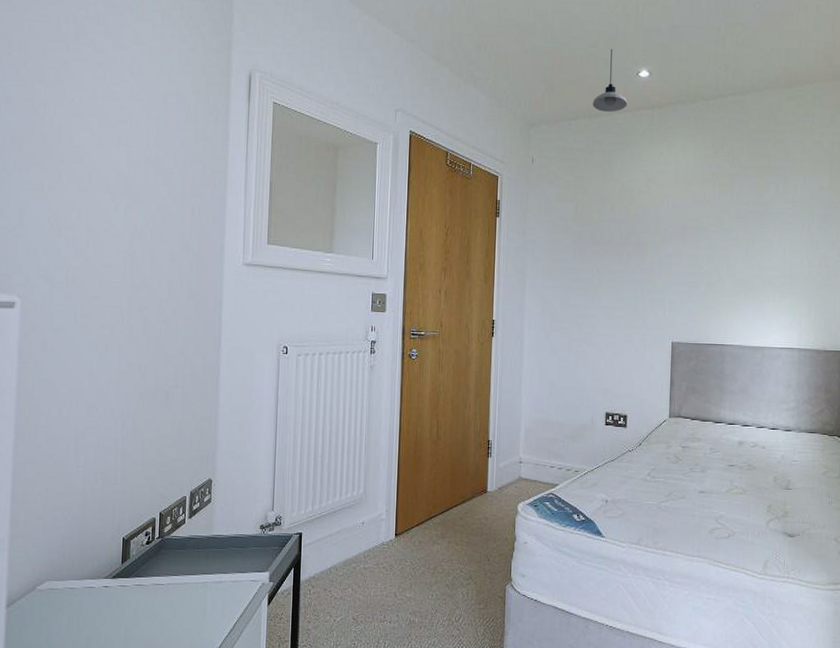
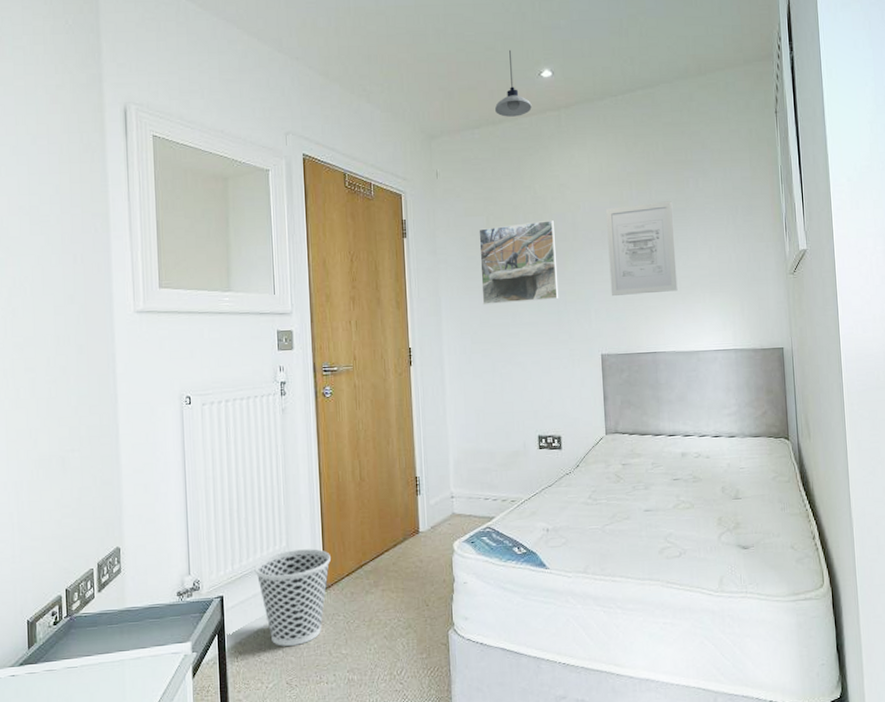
wastebasket: none [332,497,403,585] -> present [254,549,331,646]
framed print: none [565,211,638,287] -> present [479,219,559,304]
wall art: none [686,203,752,289] -> present [606,201,678,297]

